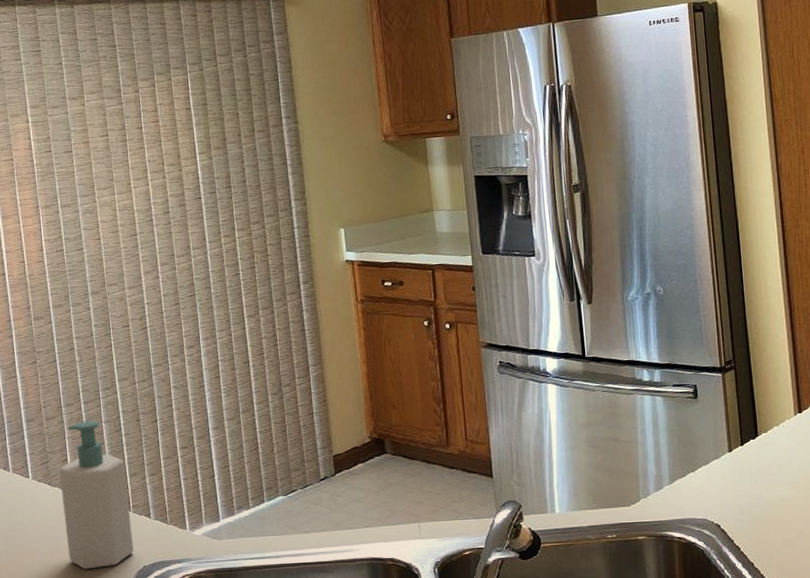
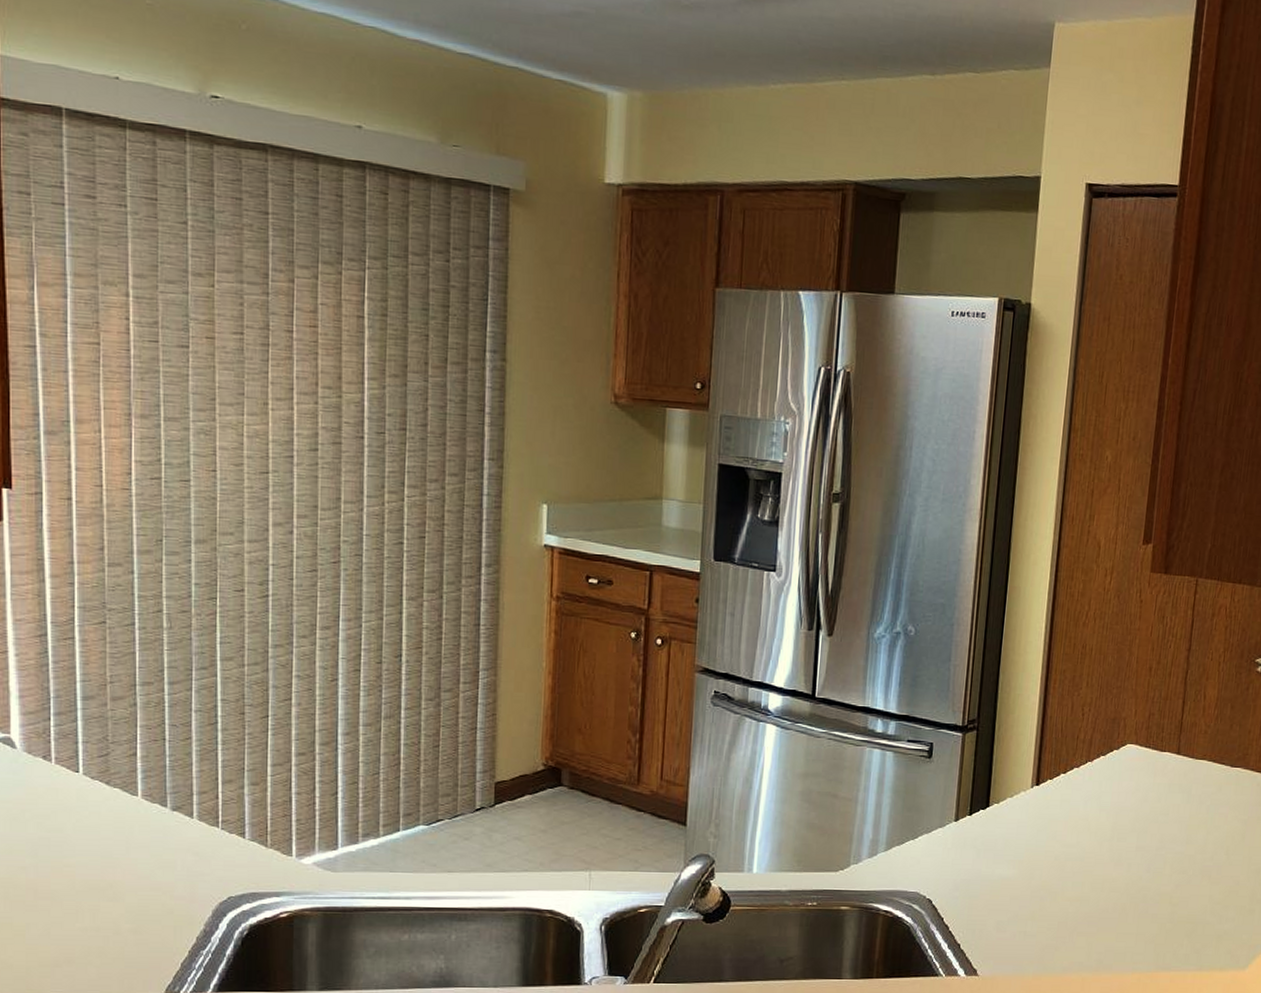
soap bottle: present [59,421,134,570] -> none [123,707,218,896]

